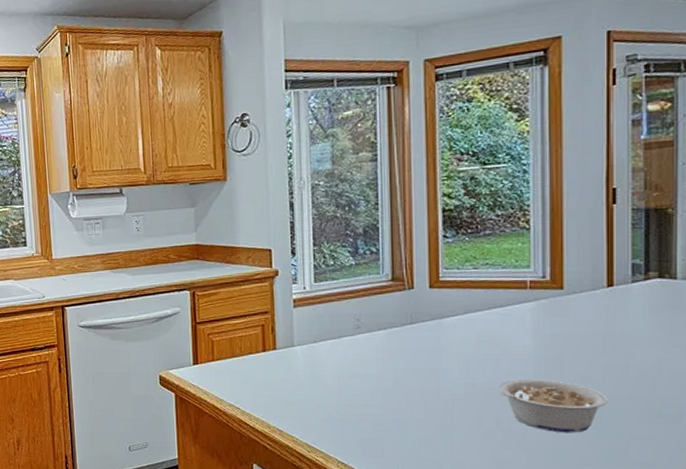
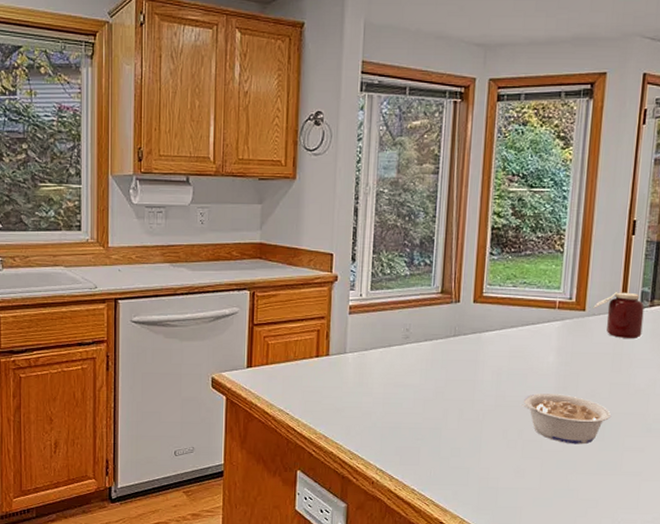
jar: none [573,265,637,316] -> present [593,291,645,338]

